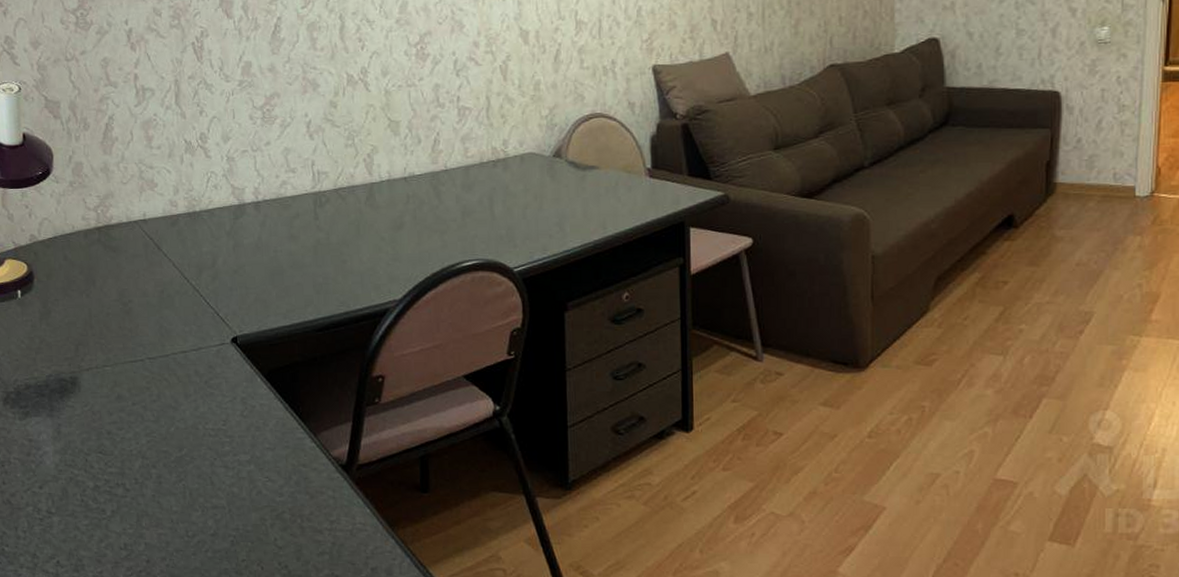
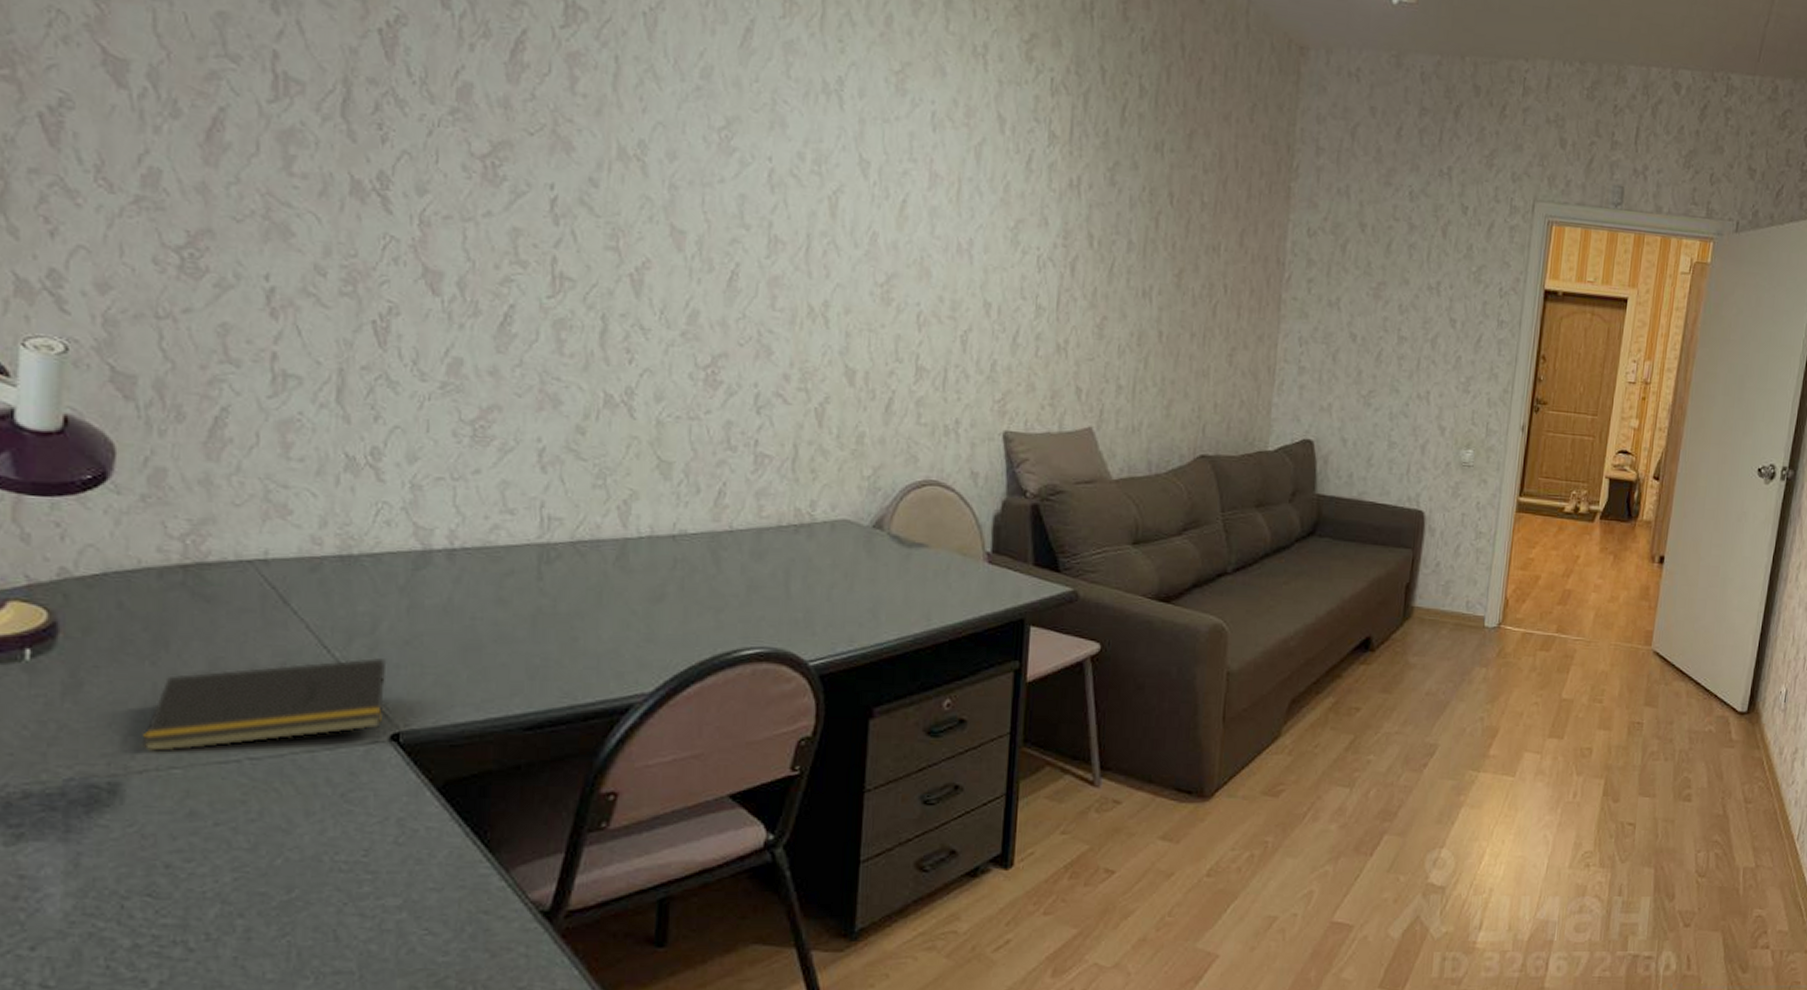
notepad: none [86,284,226,355] -> present [141,658,387,751]

